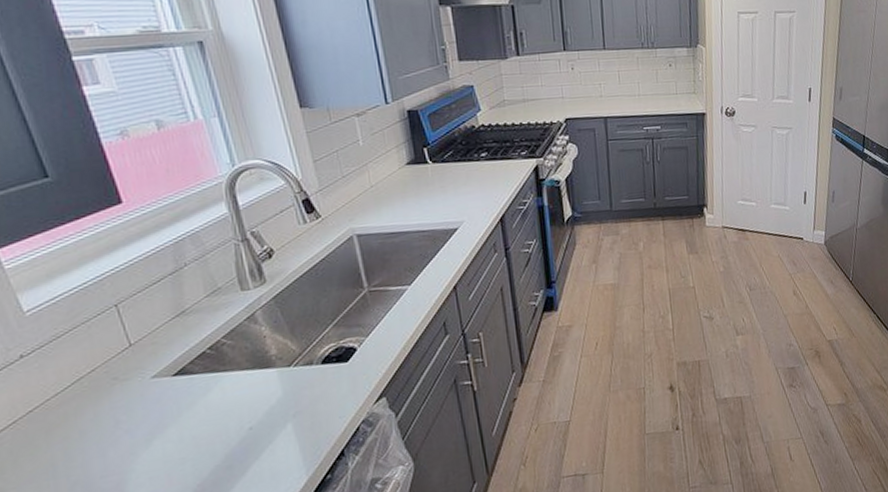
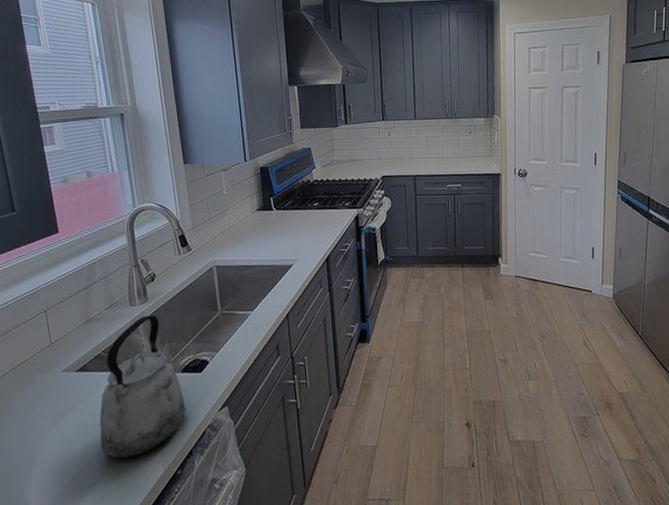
kettle: none [212,298,331,472] -> present [100,314,186,459]

